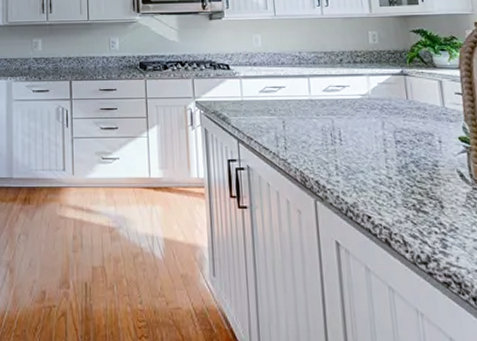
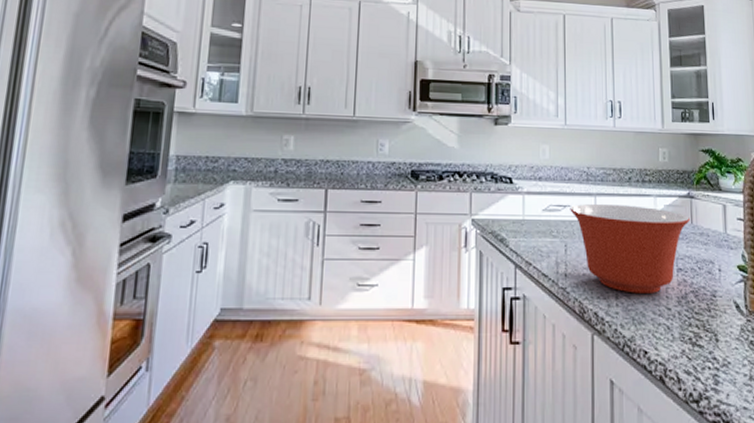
mixing bowl: none [285,84,405,164] -> present [570,203,690,293]

